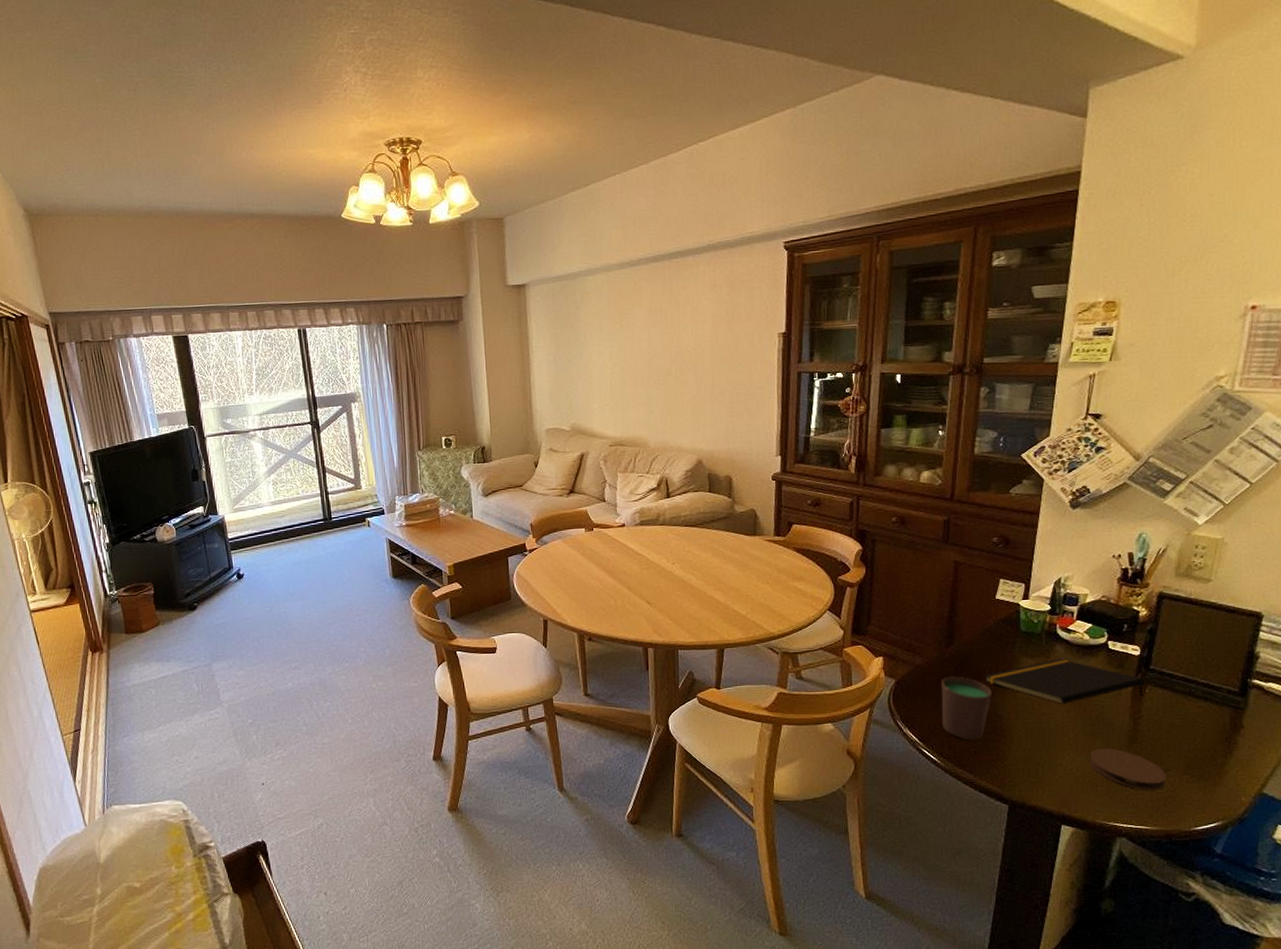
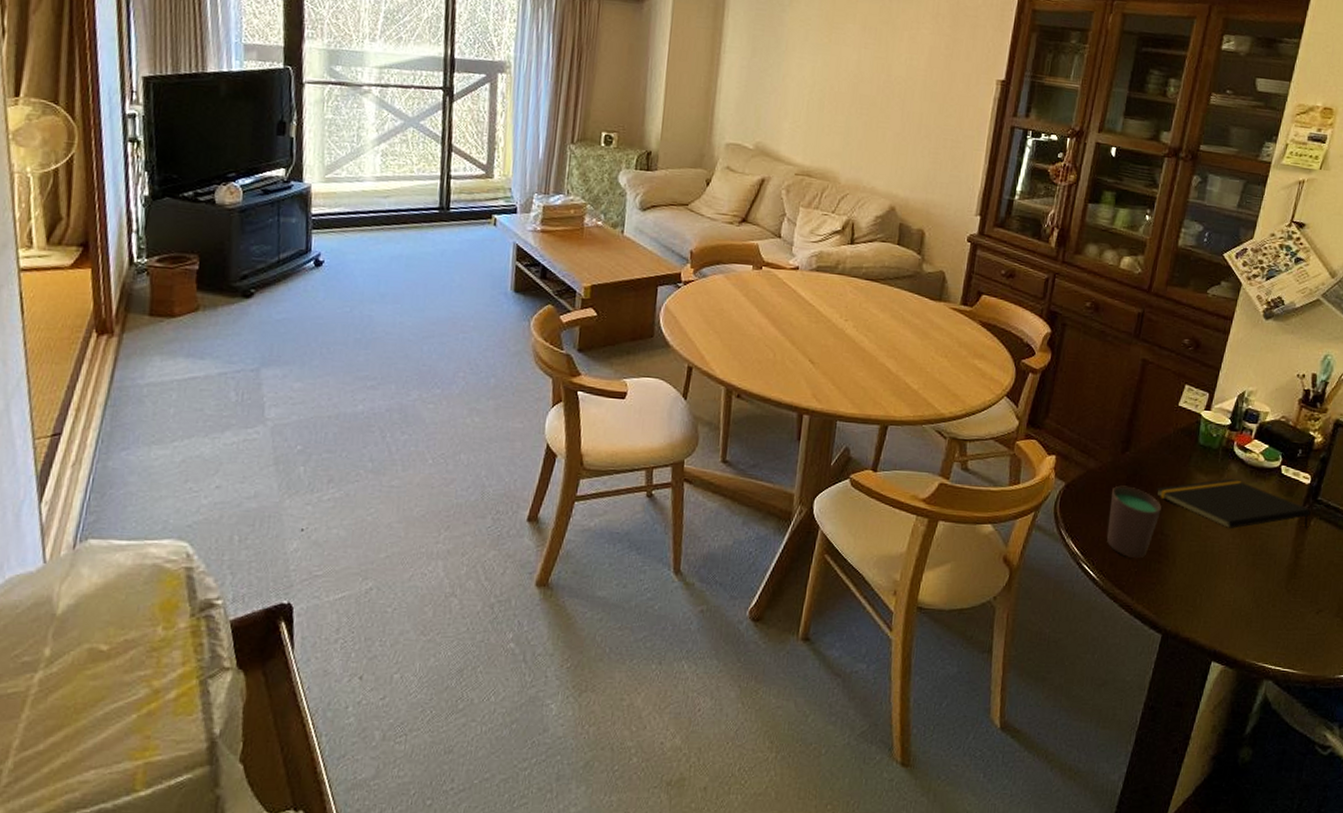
coaster: present [1089,748,1167,790] -> none [1247,581,1320,631]

